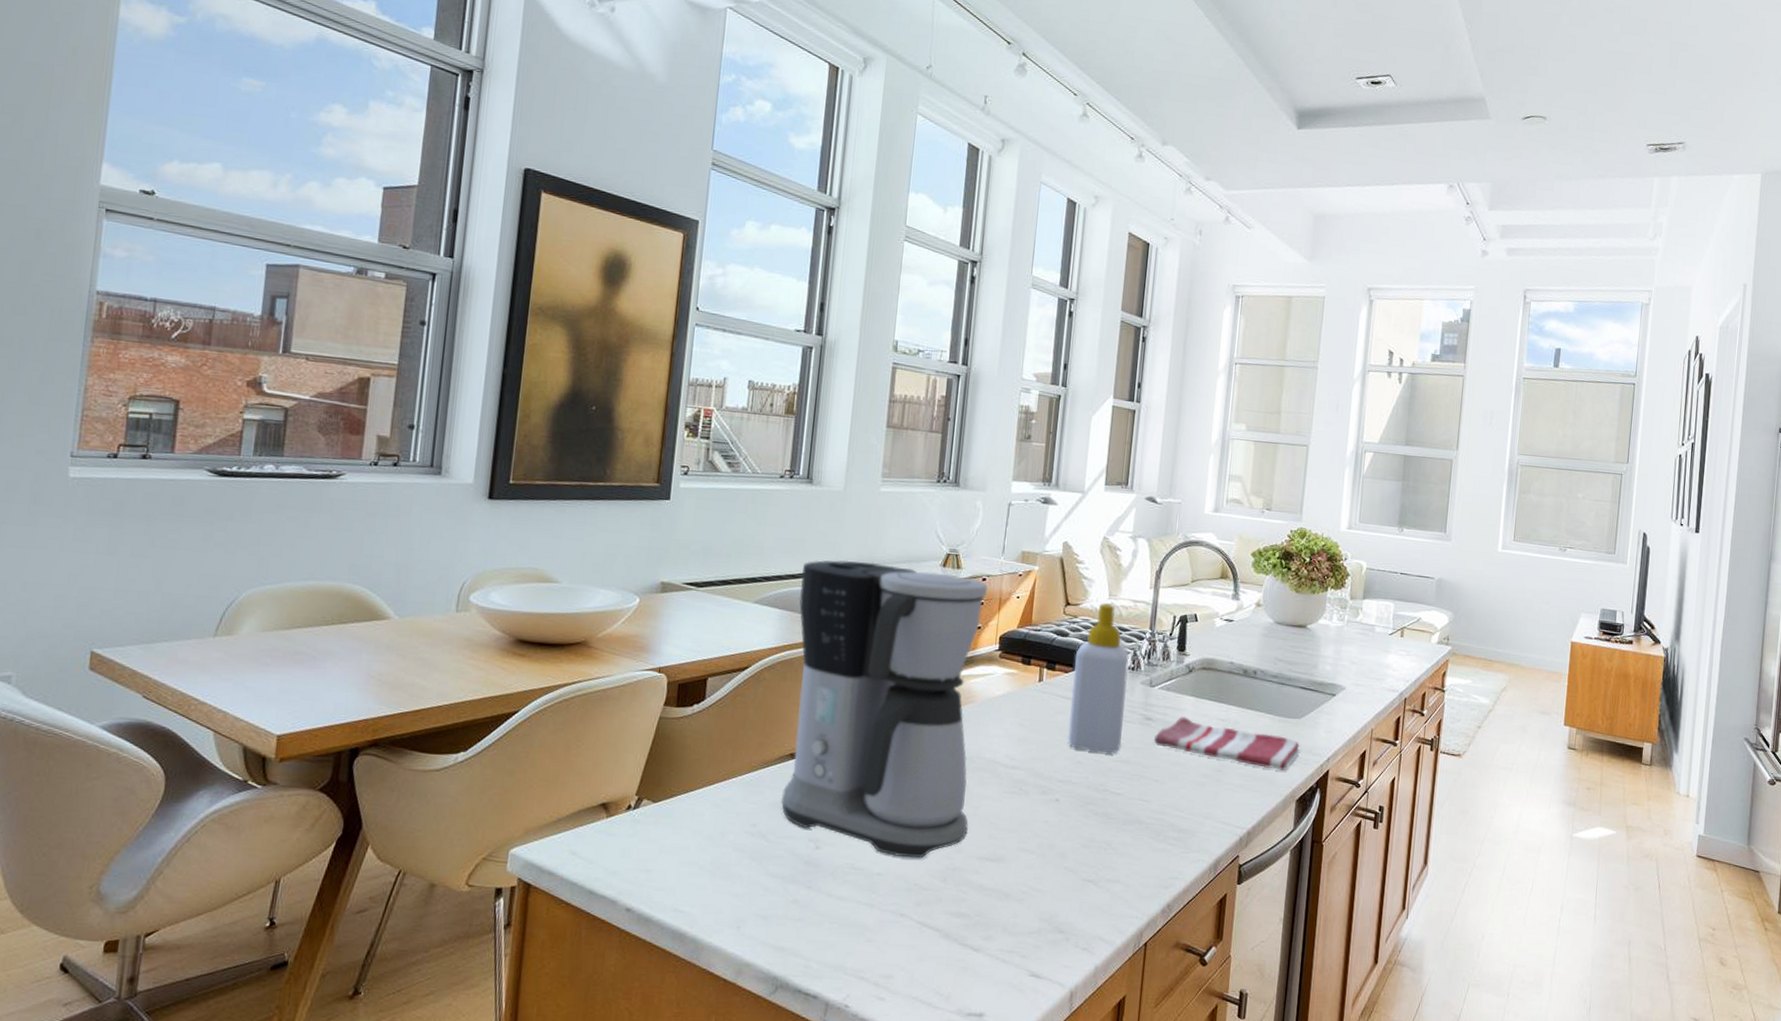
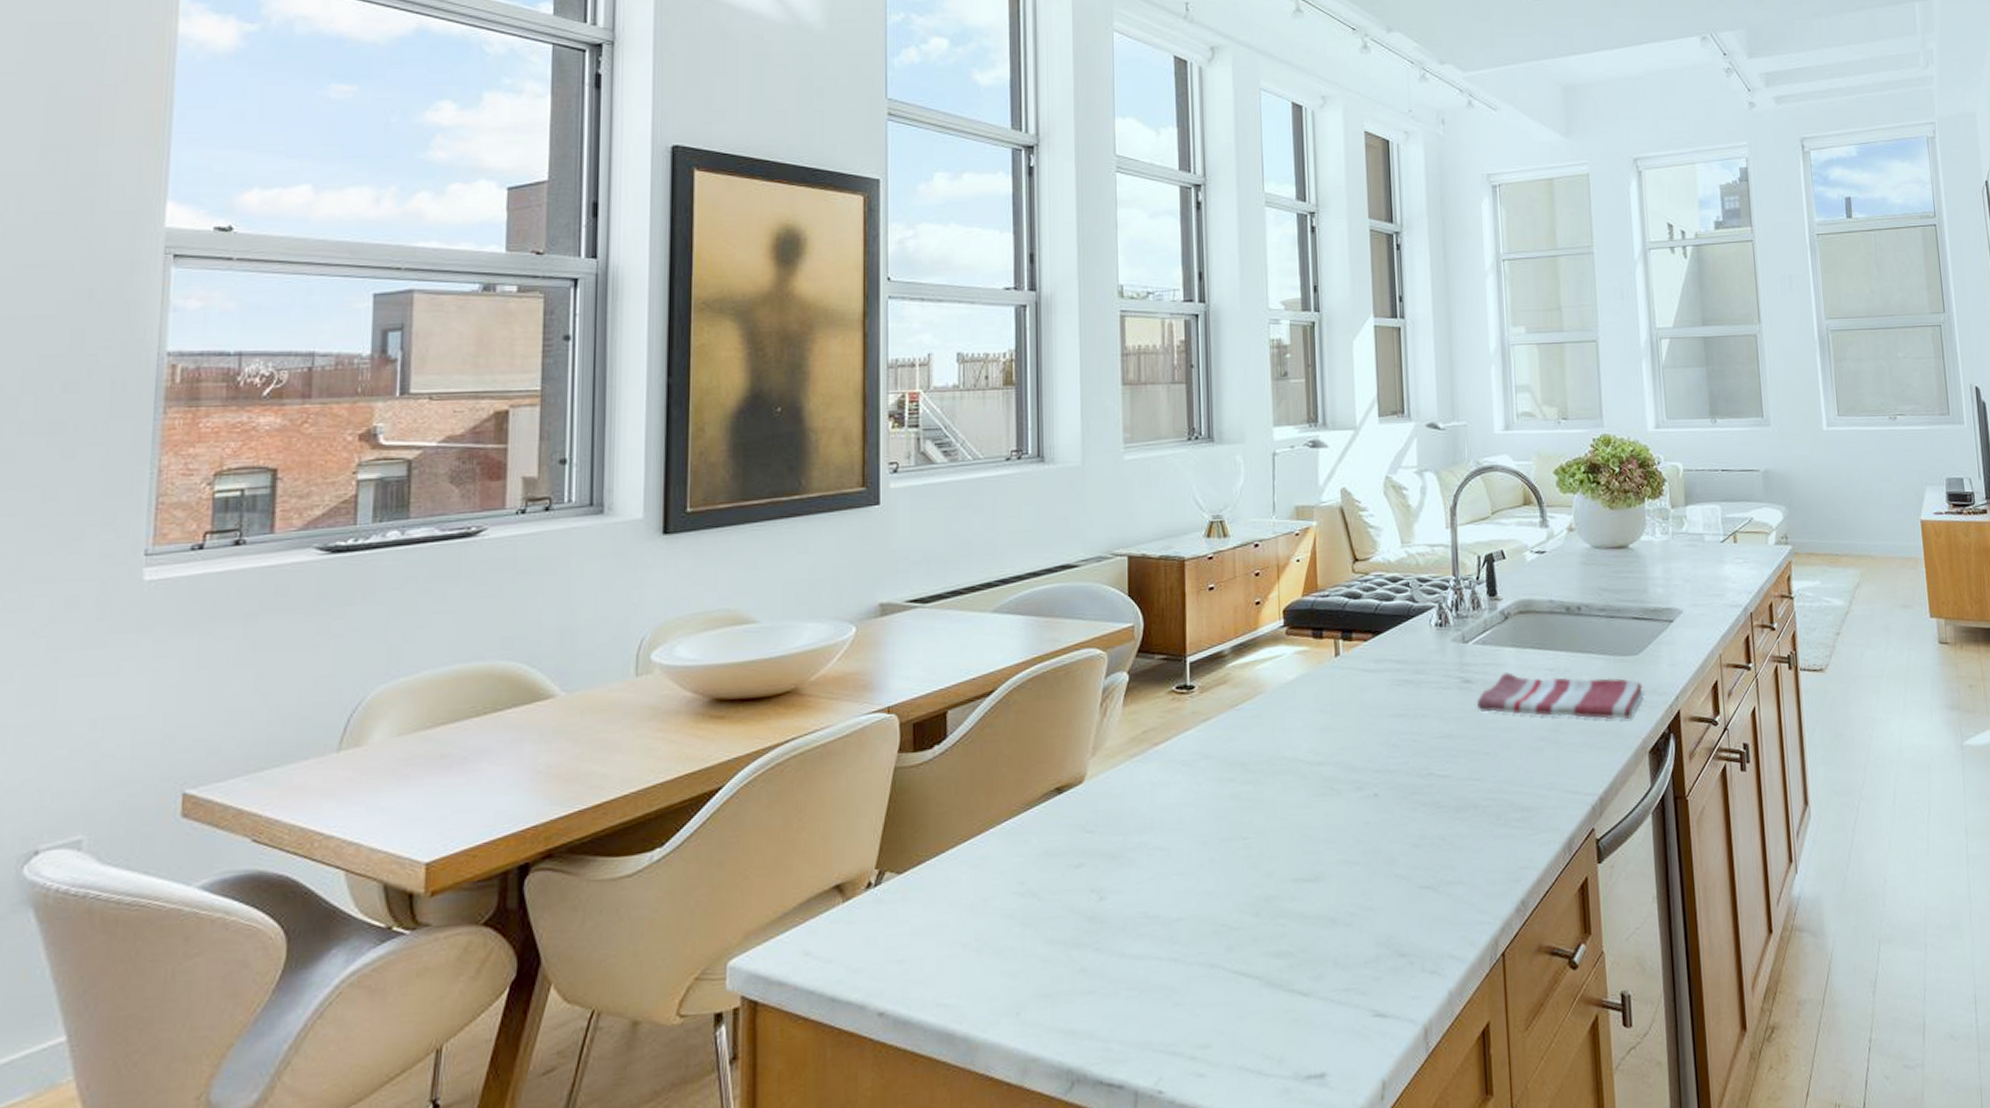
coffee maker: present [780,560,987,859] -> none [1044,544,1277,895]
soap bottle: present [1067,602,1130,754] -> none [1372,551,1440,731]

